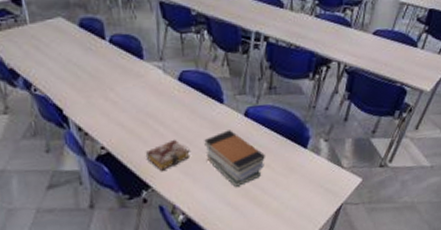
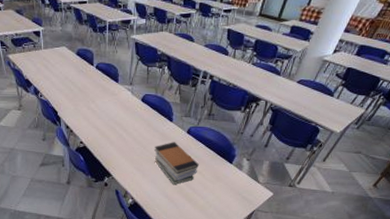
book: present [145,139,190,171] -> none [111,143,143,165]

